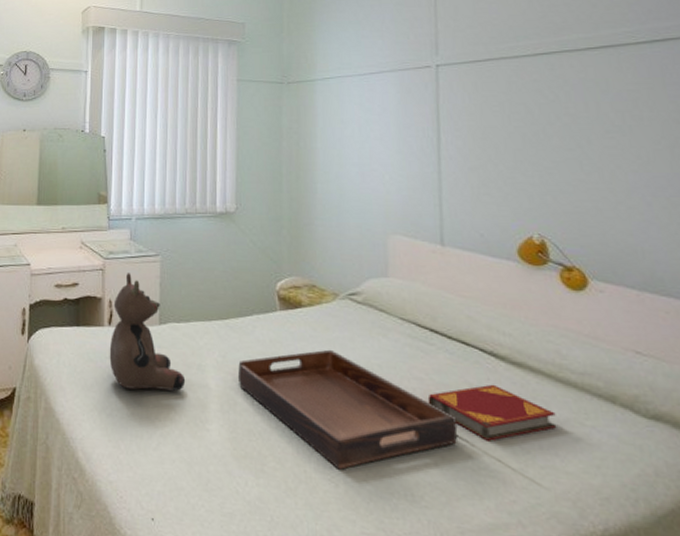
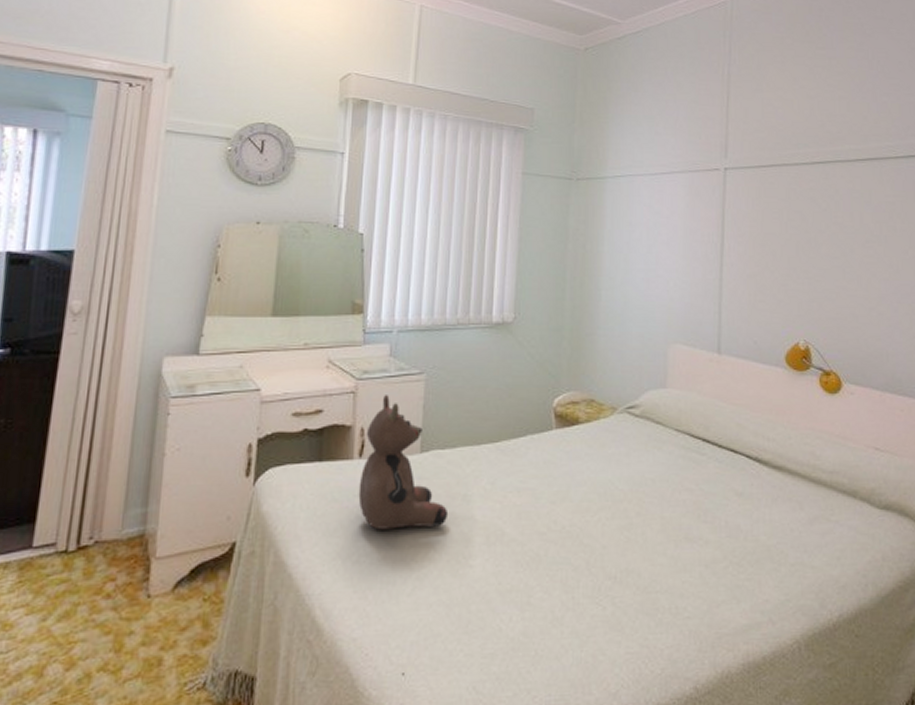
serving tray: present [238,349,458,470] -> none [508,467,722,591]
hardback book: present [427,384,556,441] -> none [696,489,807,545]

